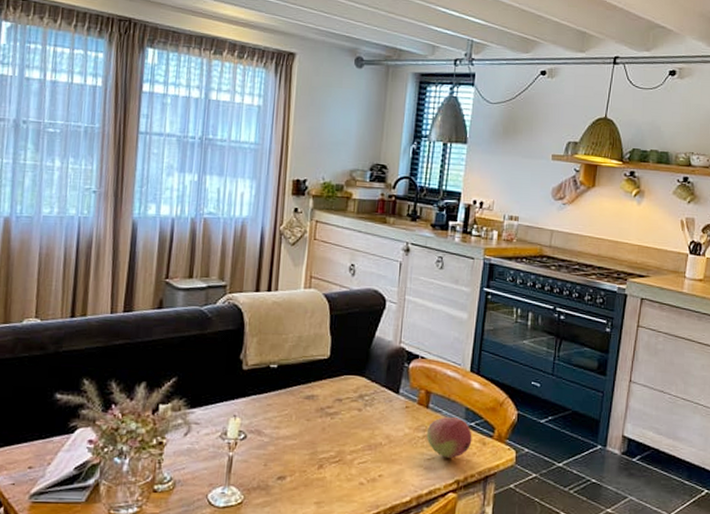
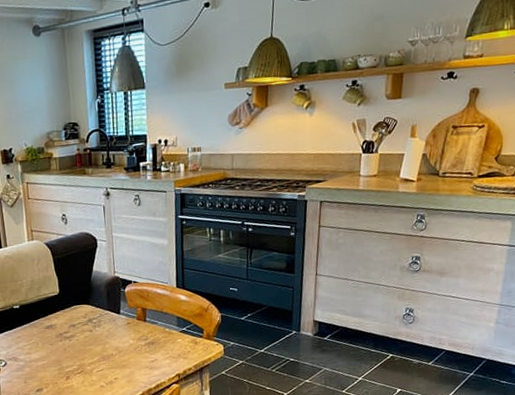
fruit: present [426,416,472,458] -> none [147,325,186,358]

